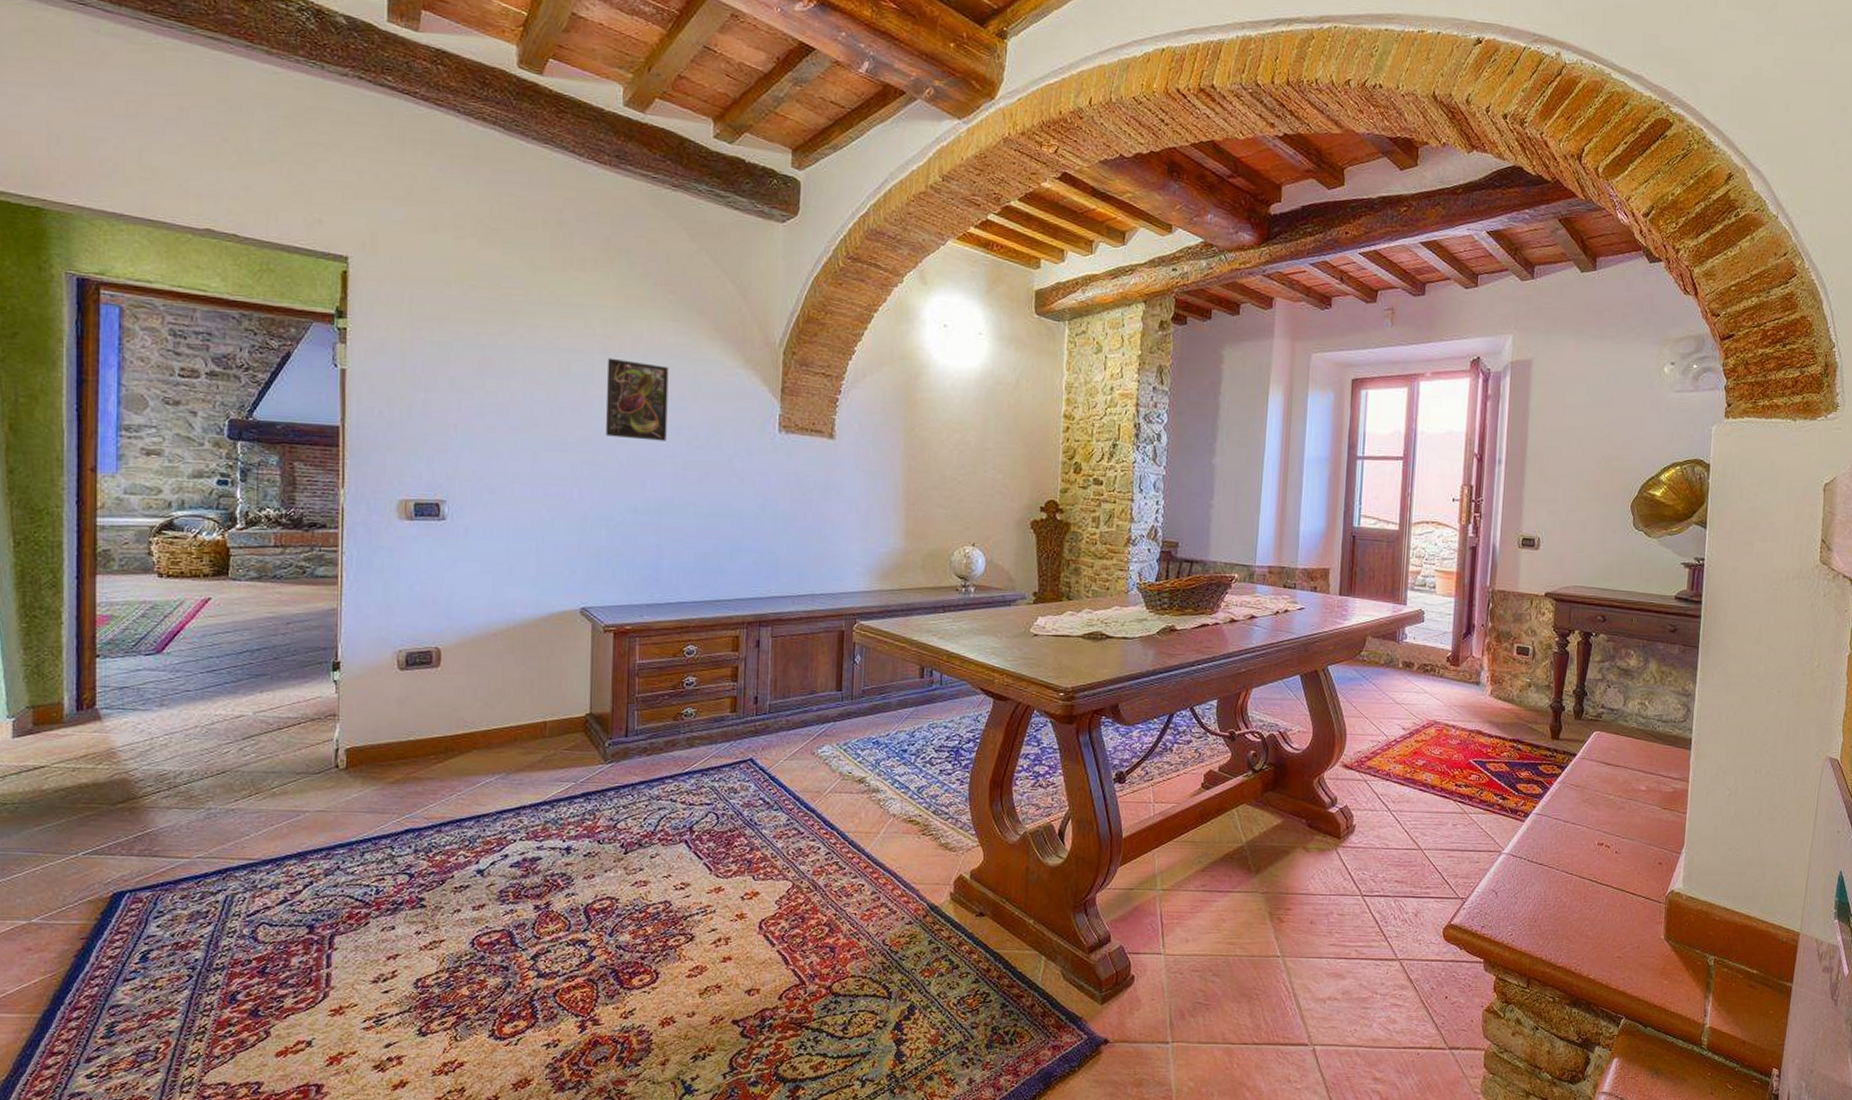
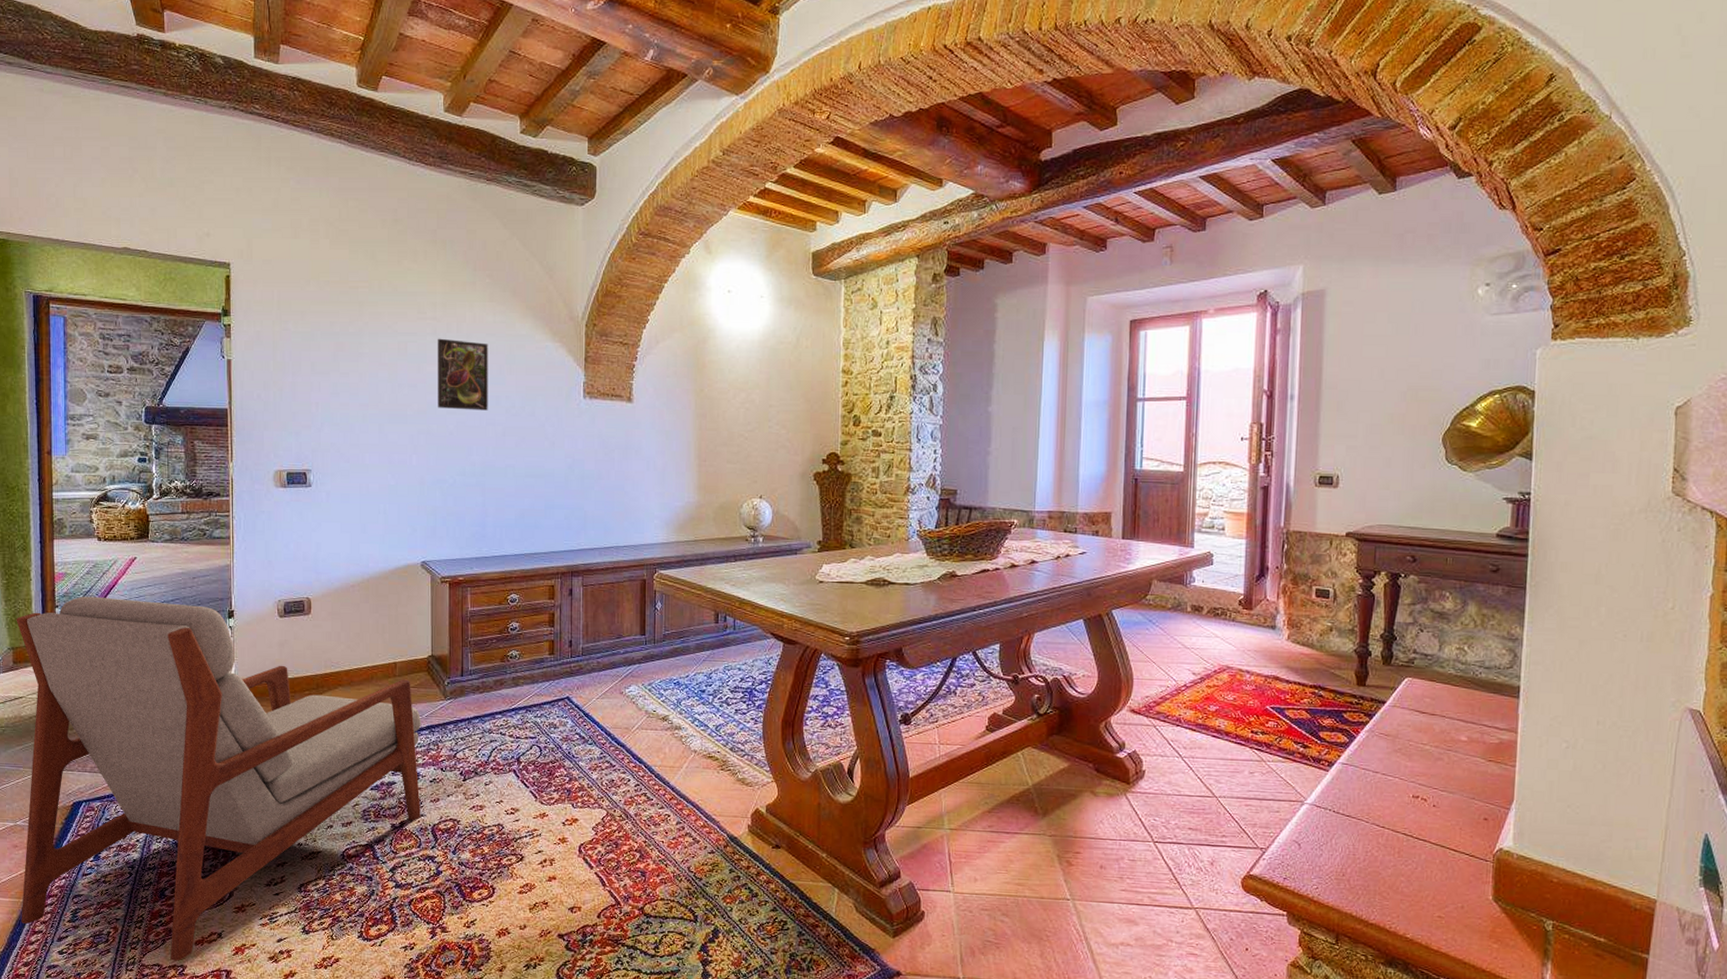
armchair: none [33,643,575,1077] -> present [16,596,421,961]

